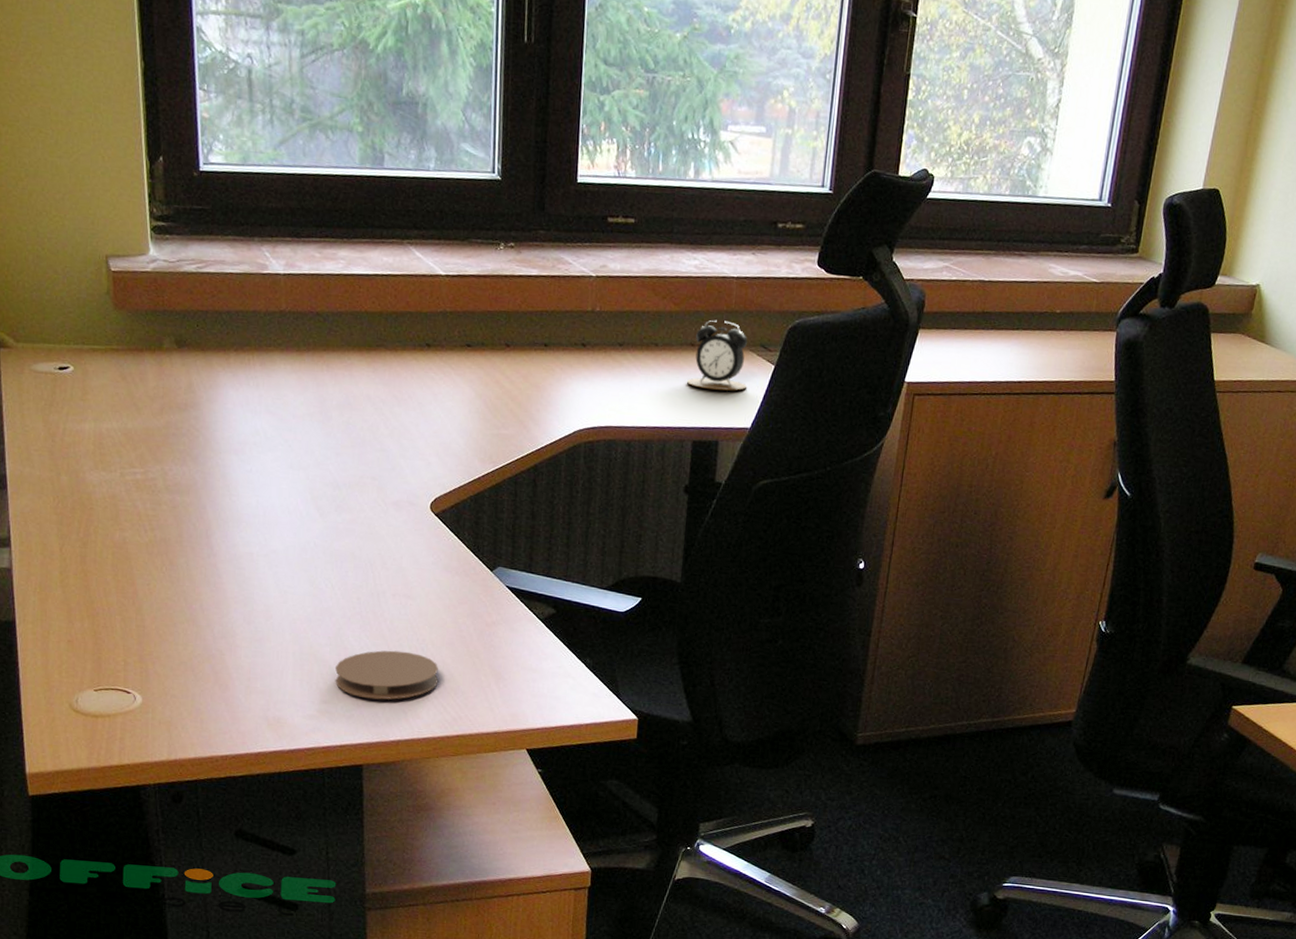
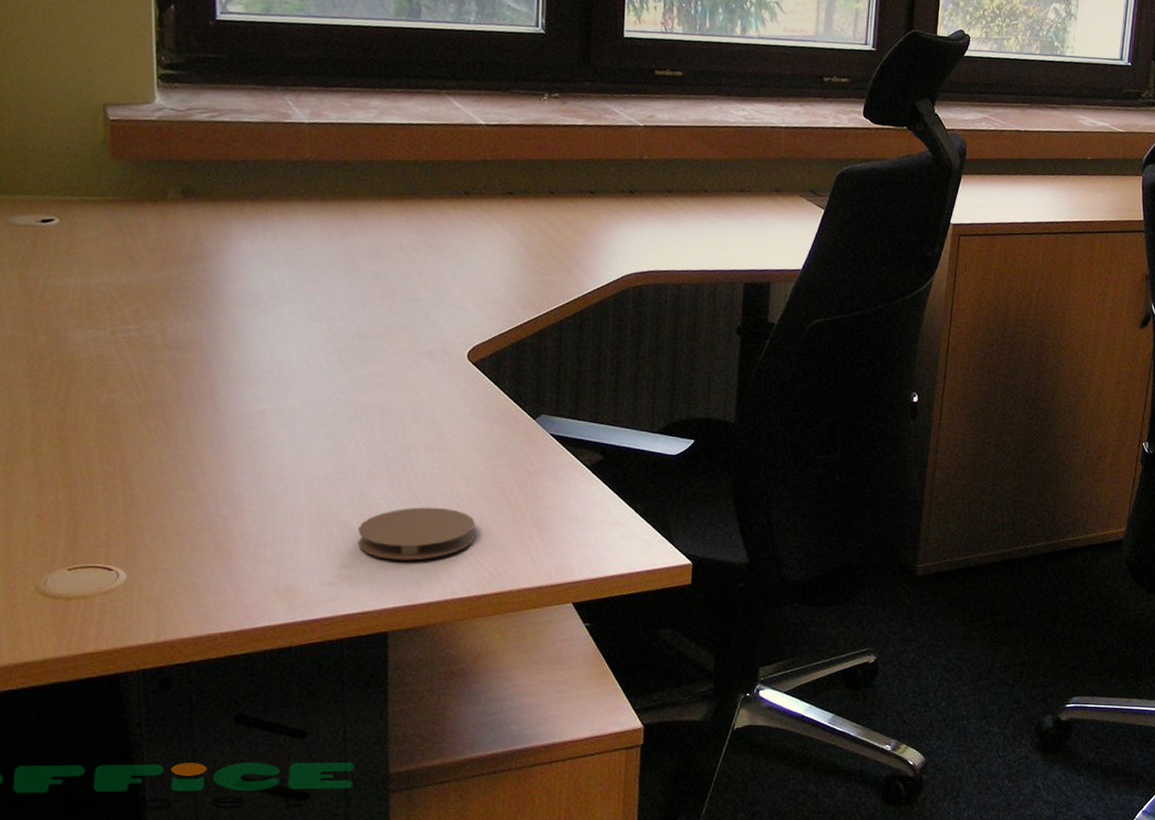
alarm clock: present [687,320,747,391] -> none [738,167,797,235]

